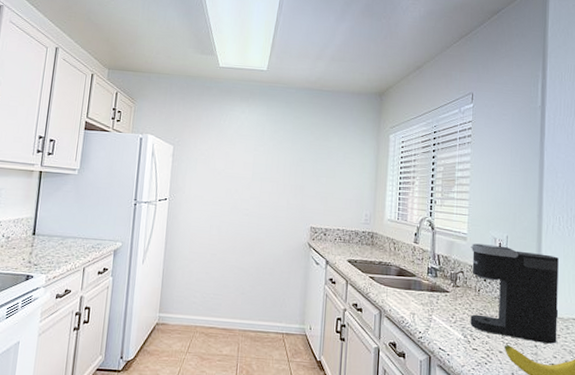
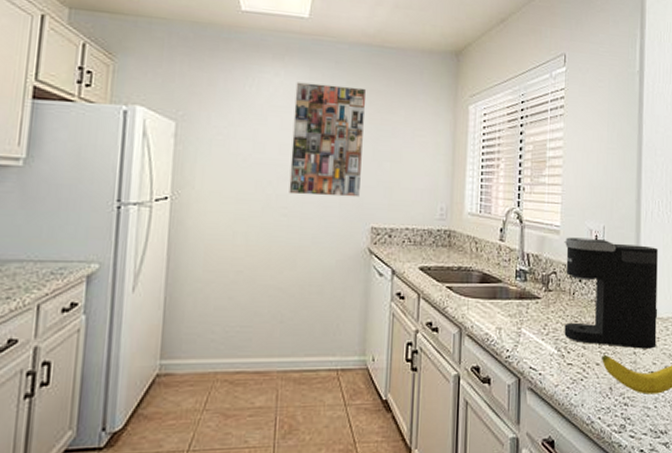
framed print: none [250,117,309,204] -> present [289,82,367,198]

